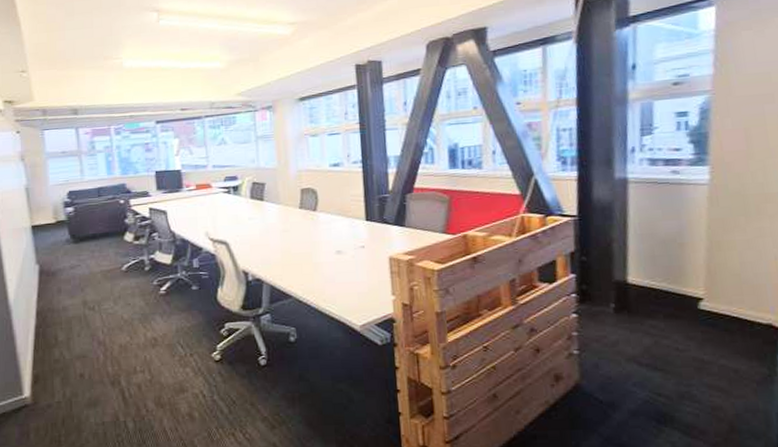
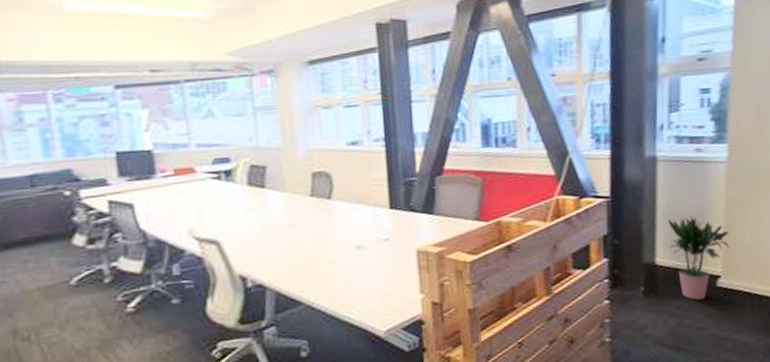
potted plant: none [640,237,713,321] -> present [667,216,730,300]

